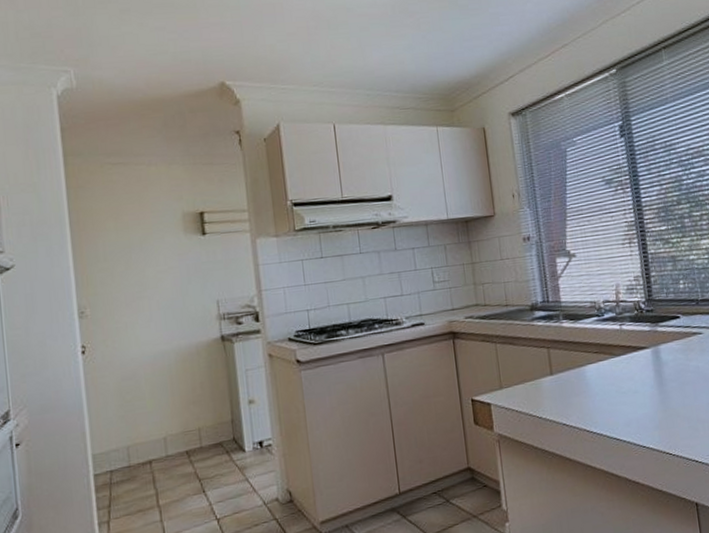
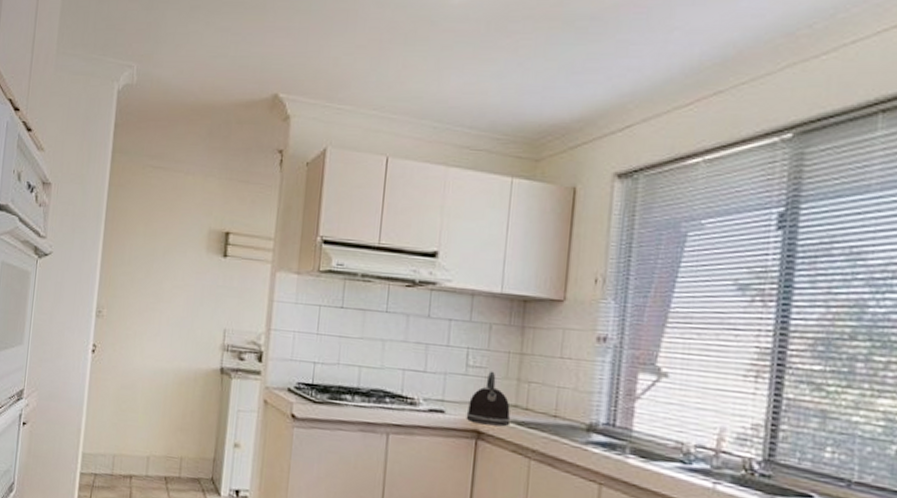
kettle: none [441,282,476,326] -> present [466,371,511,426]

